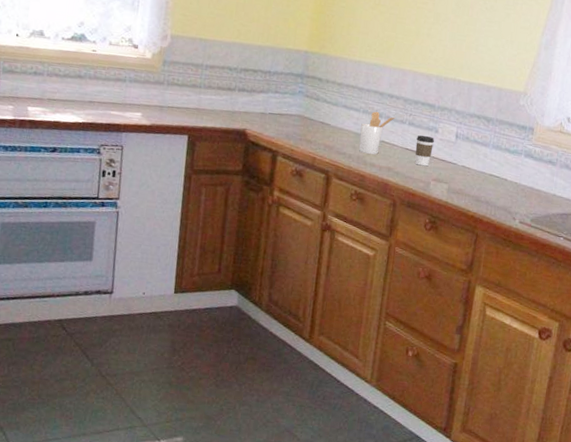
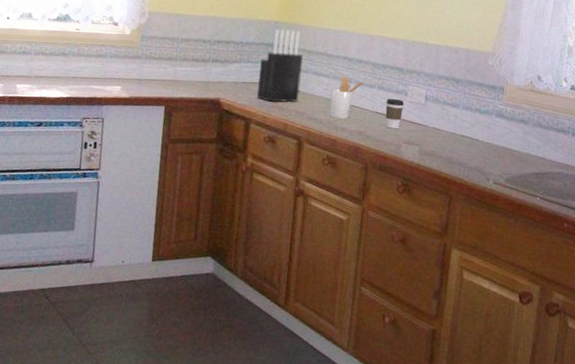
knife block: none [285,59,333,136] -> present [257,29,303,103]

